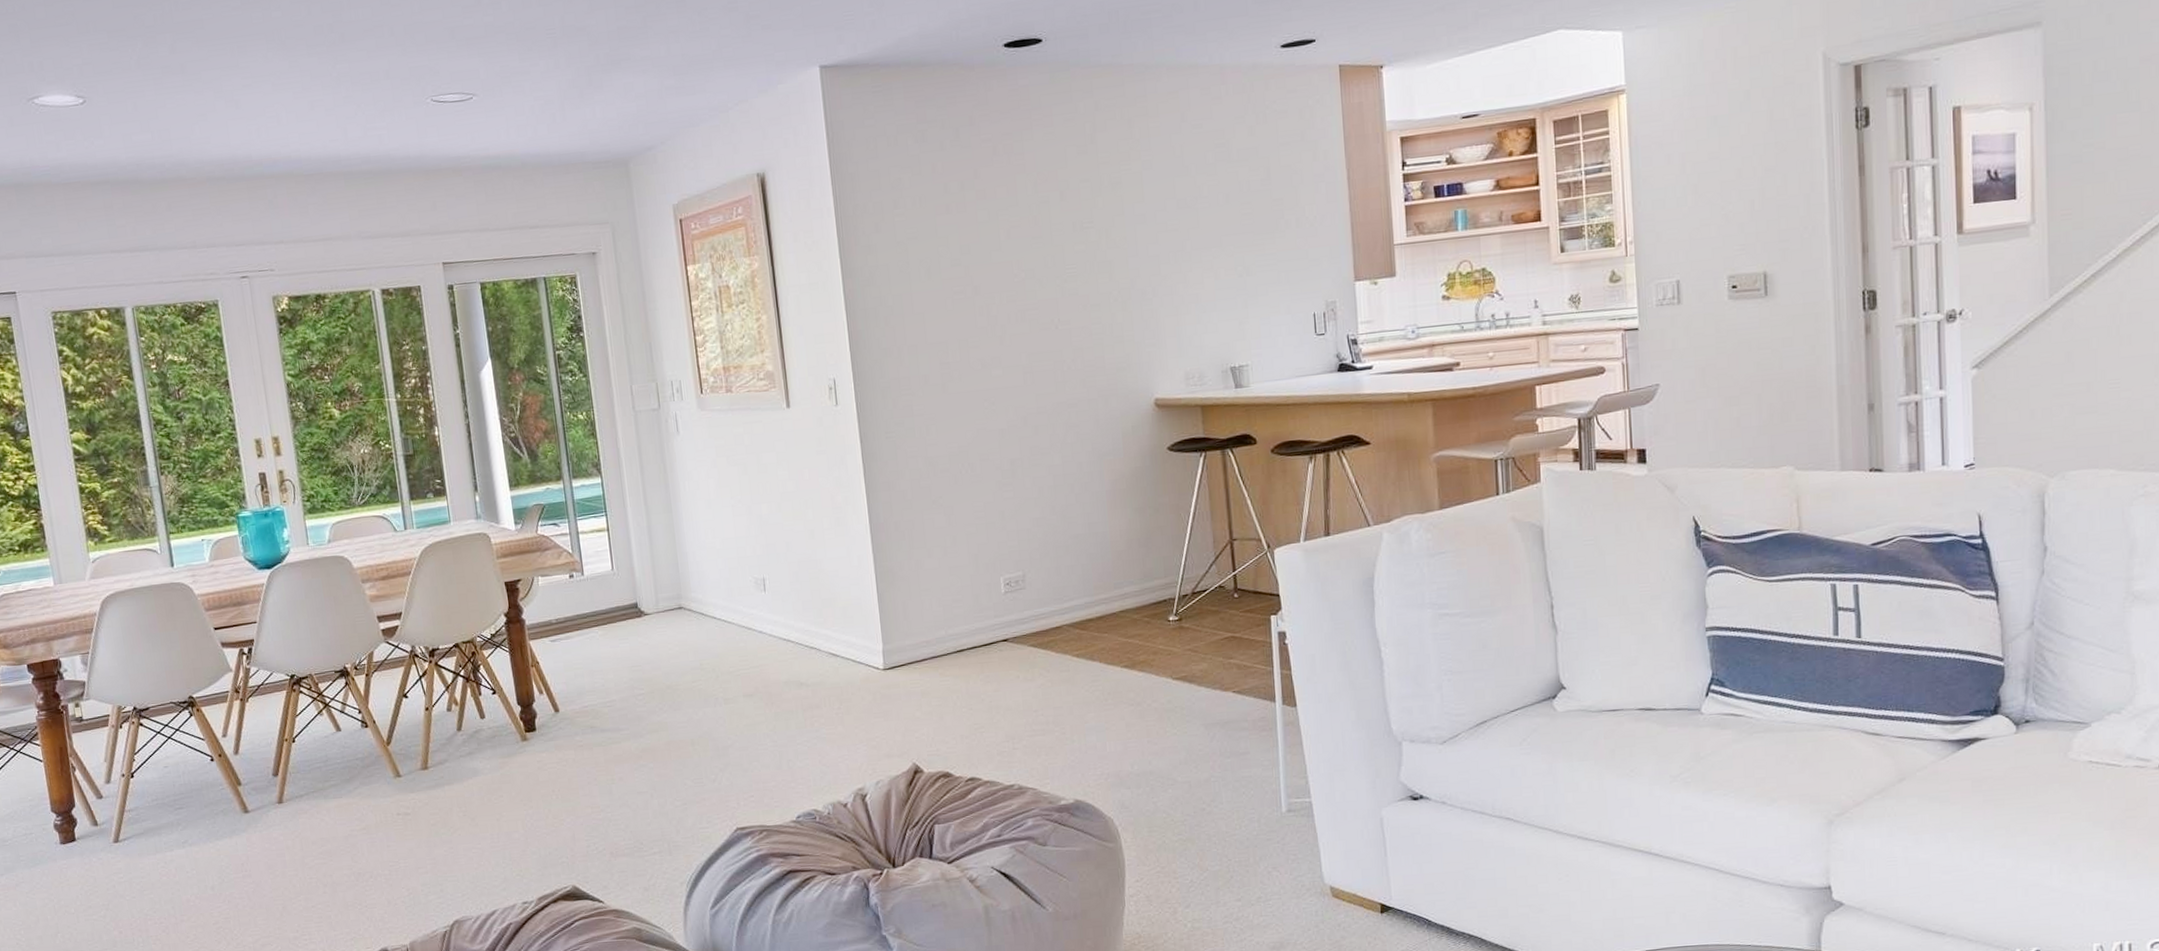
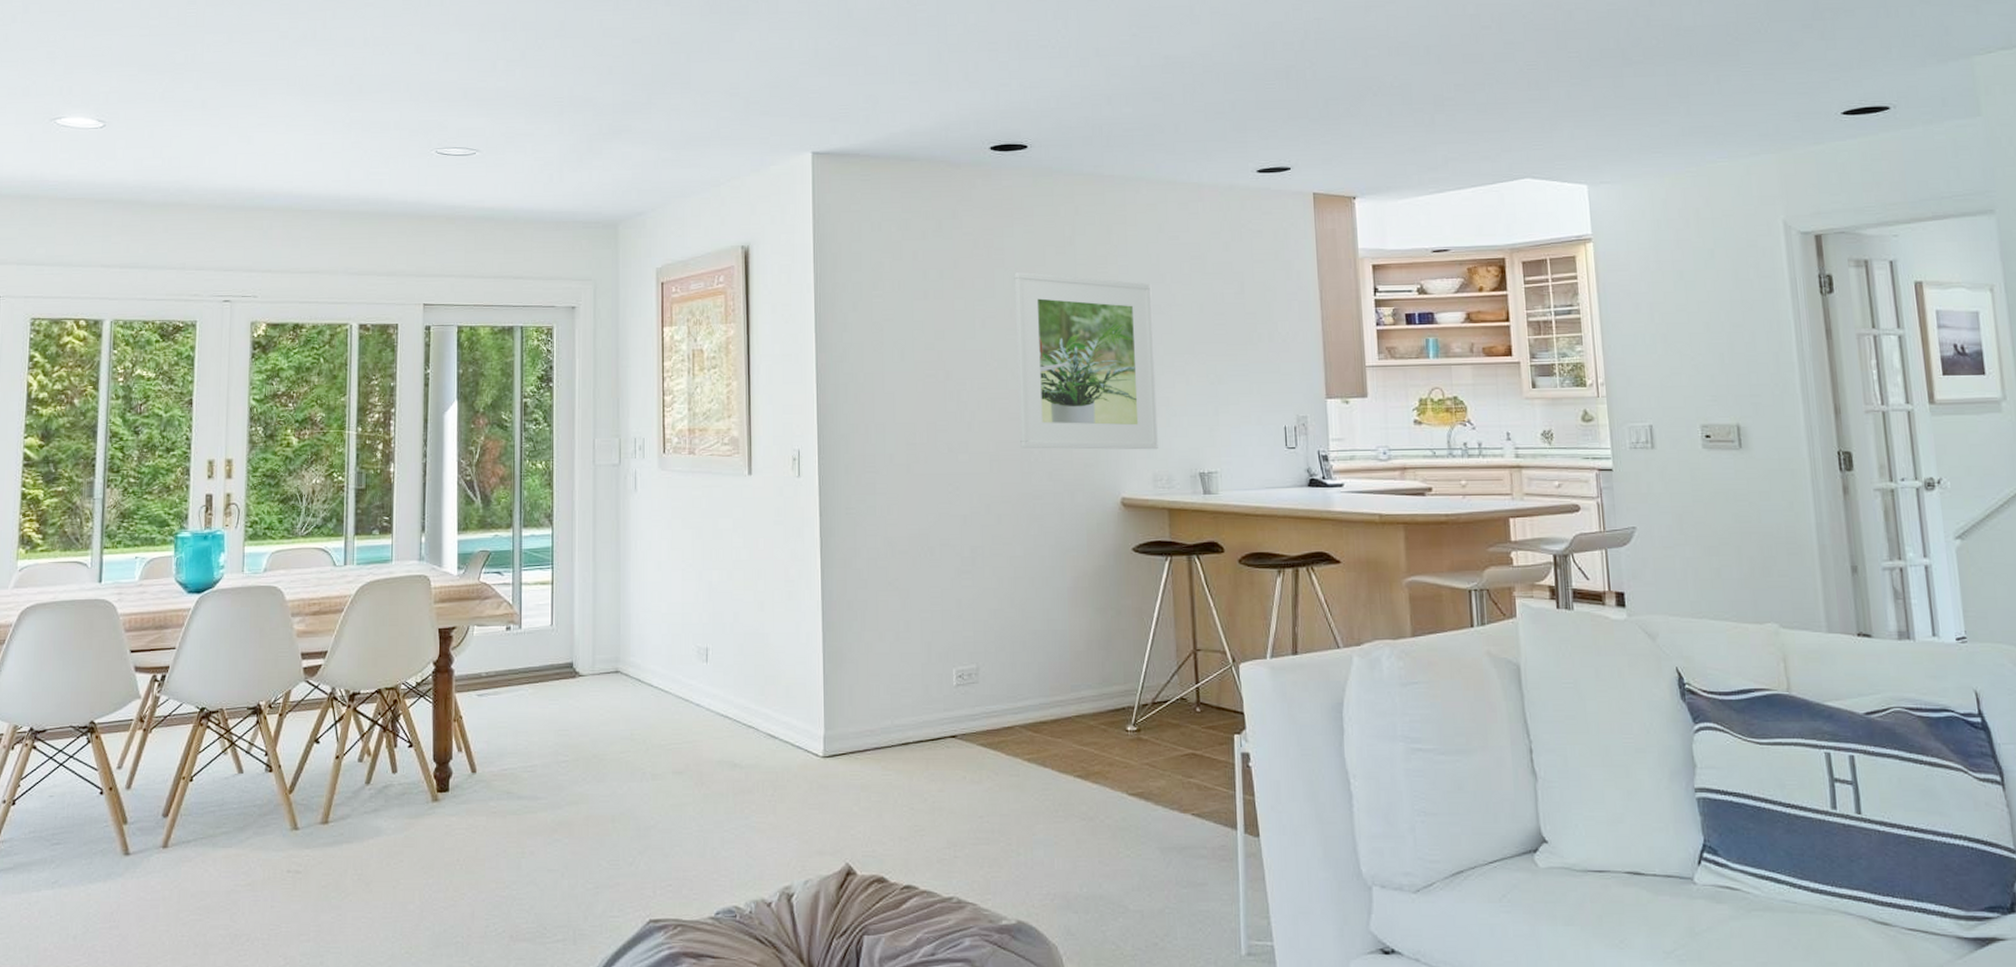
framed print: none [1036,176,1189,358] -> present [1014,272,1158,450]

